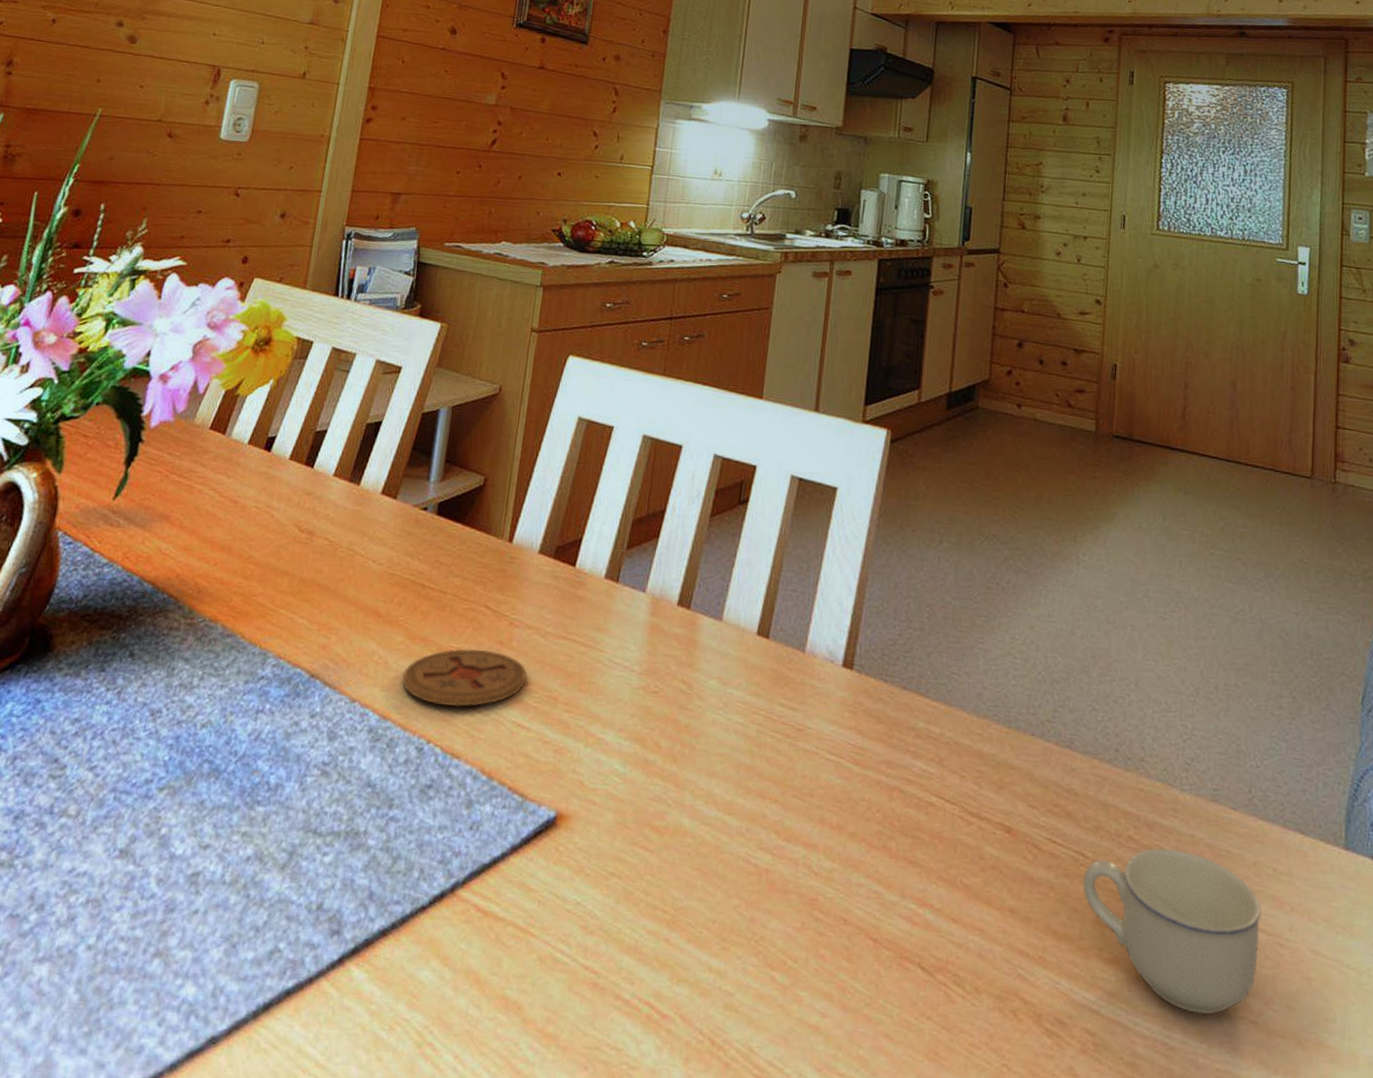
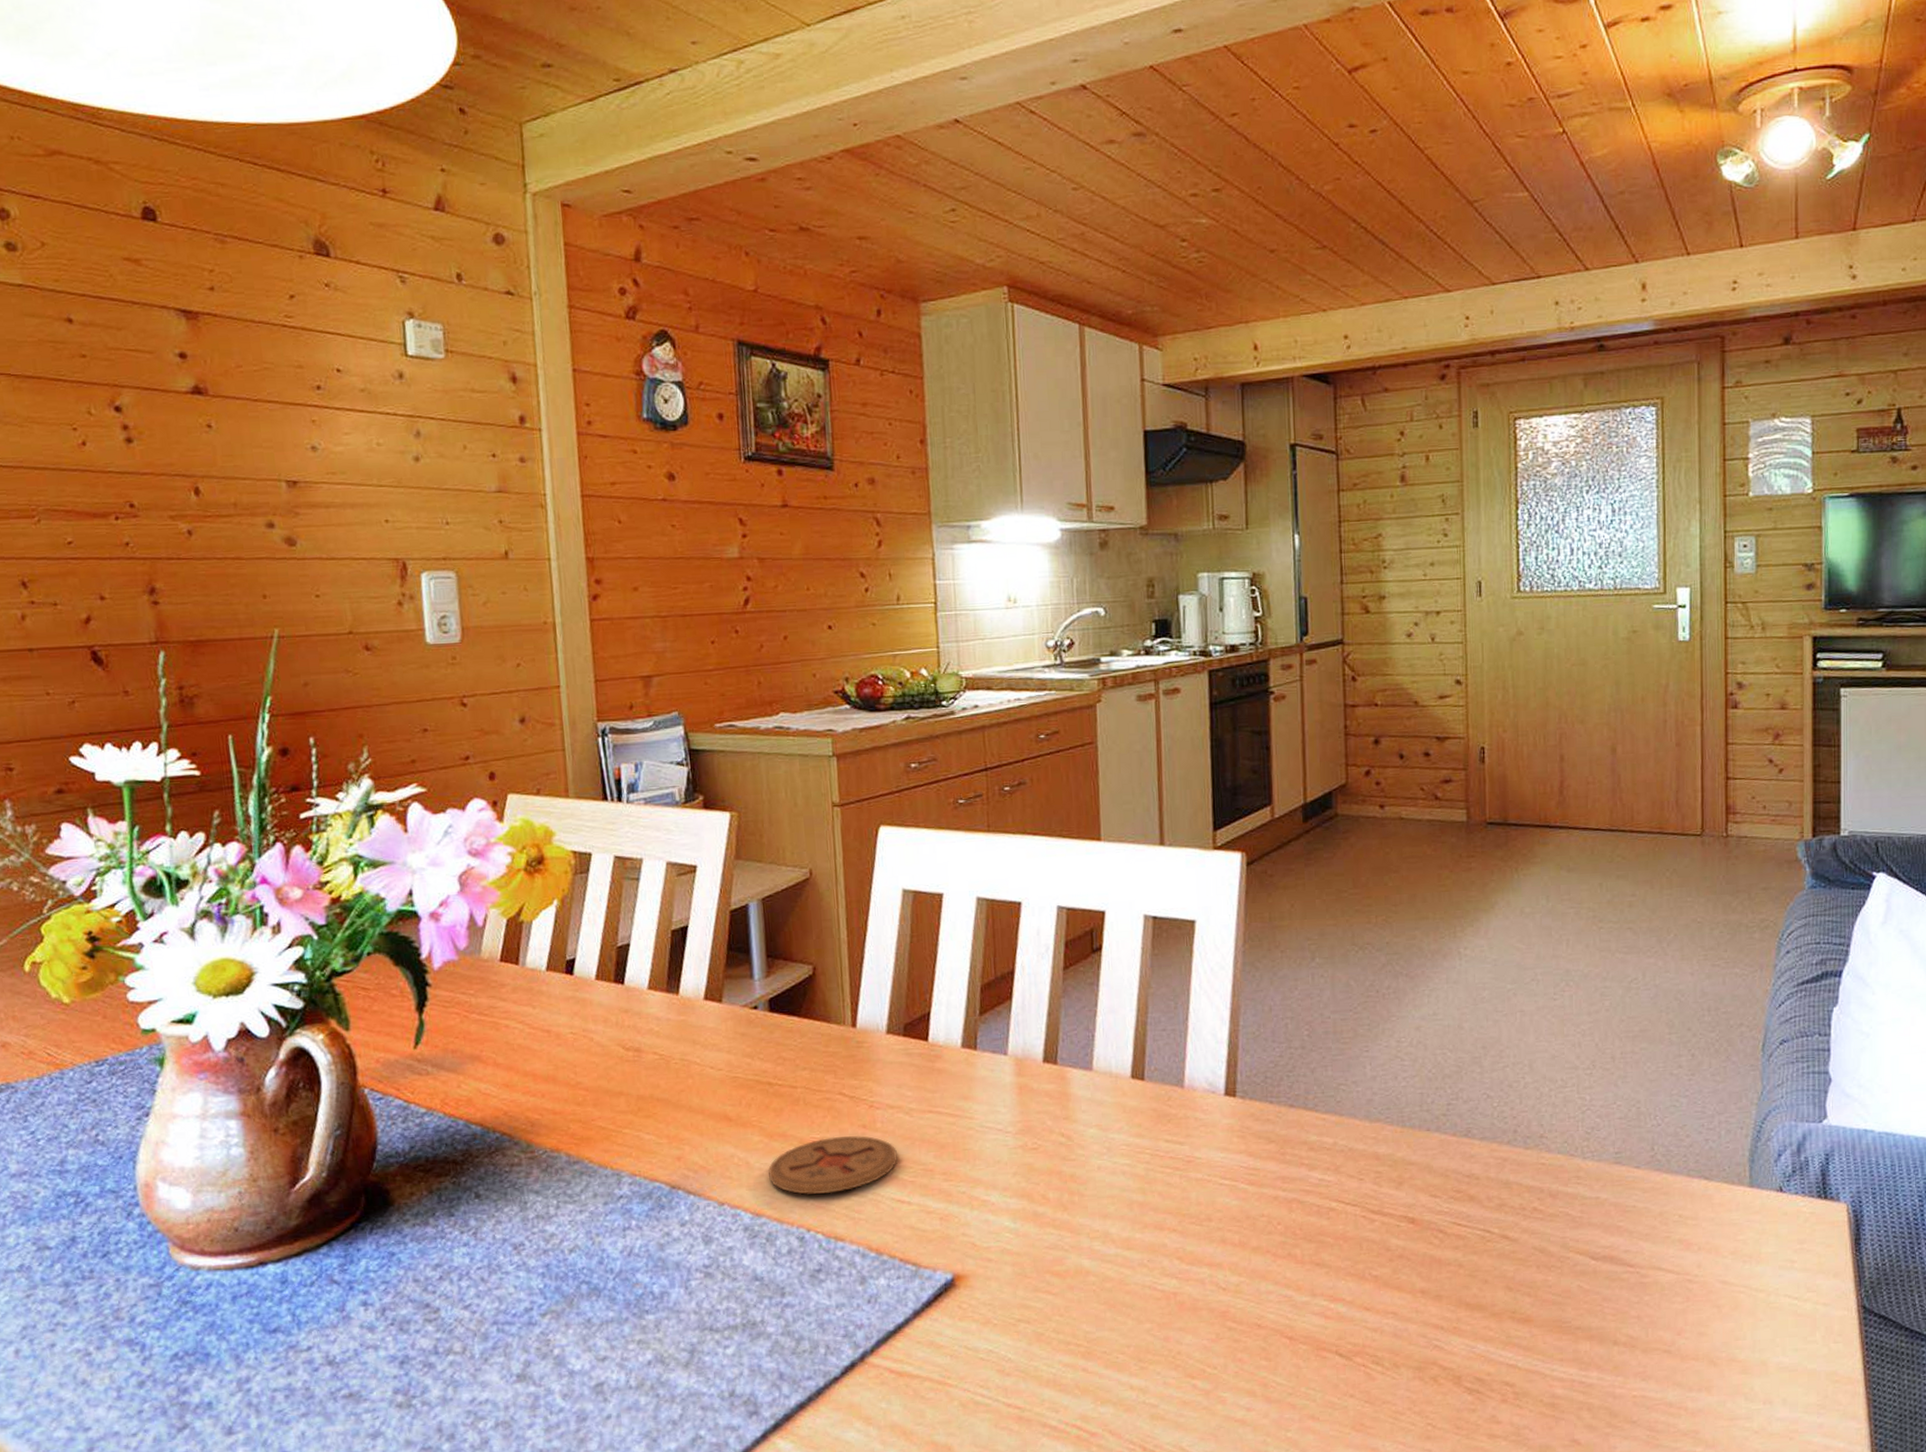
cup: present [1082,848,1262,1015] -> none [1490,1213,1670,1353]

